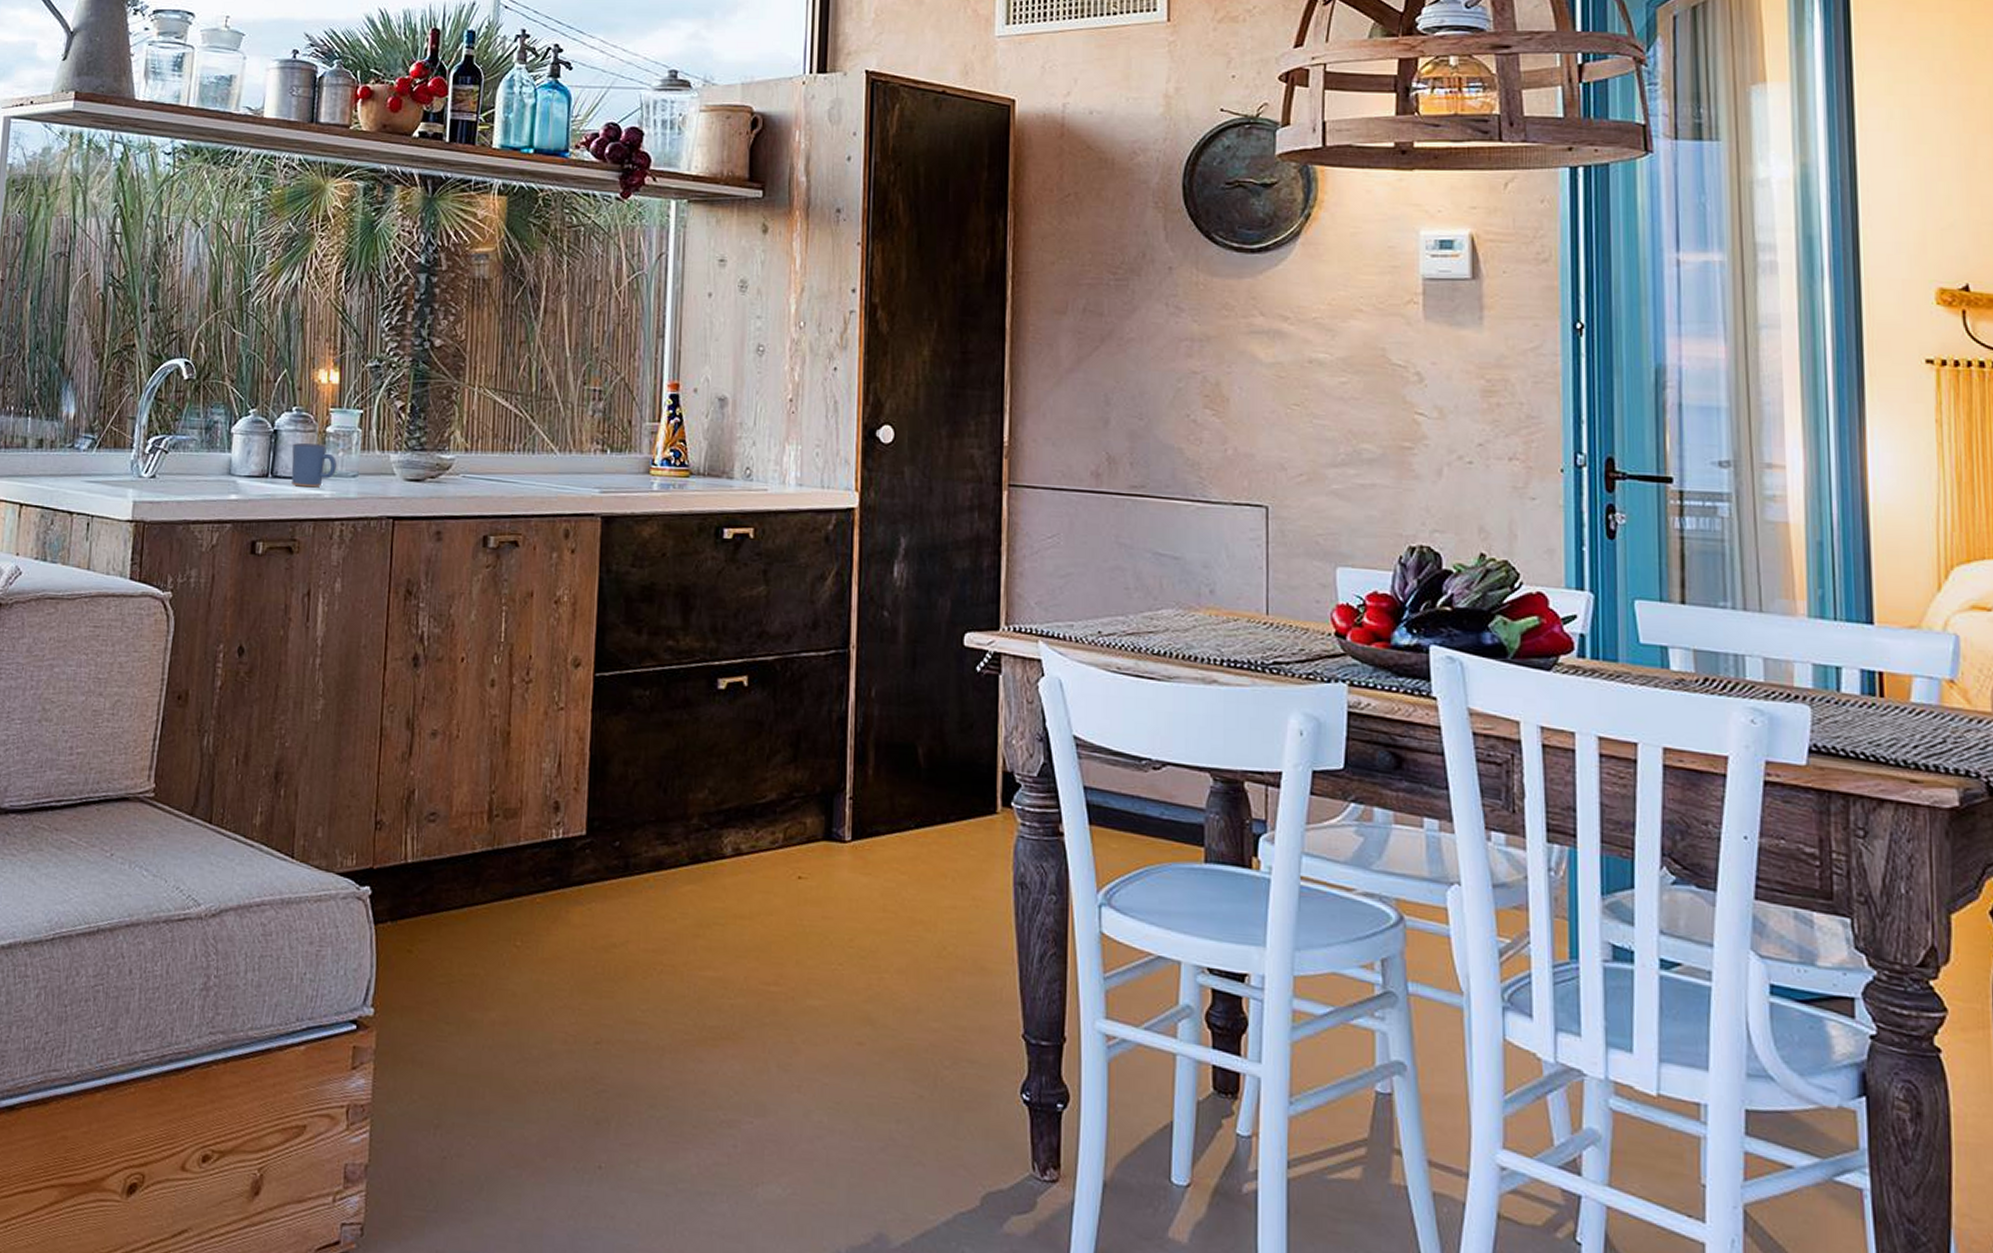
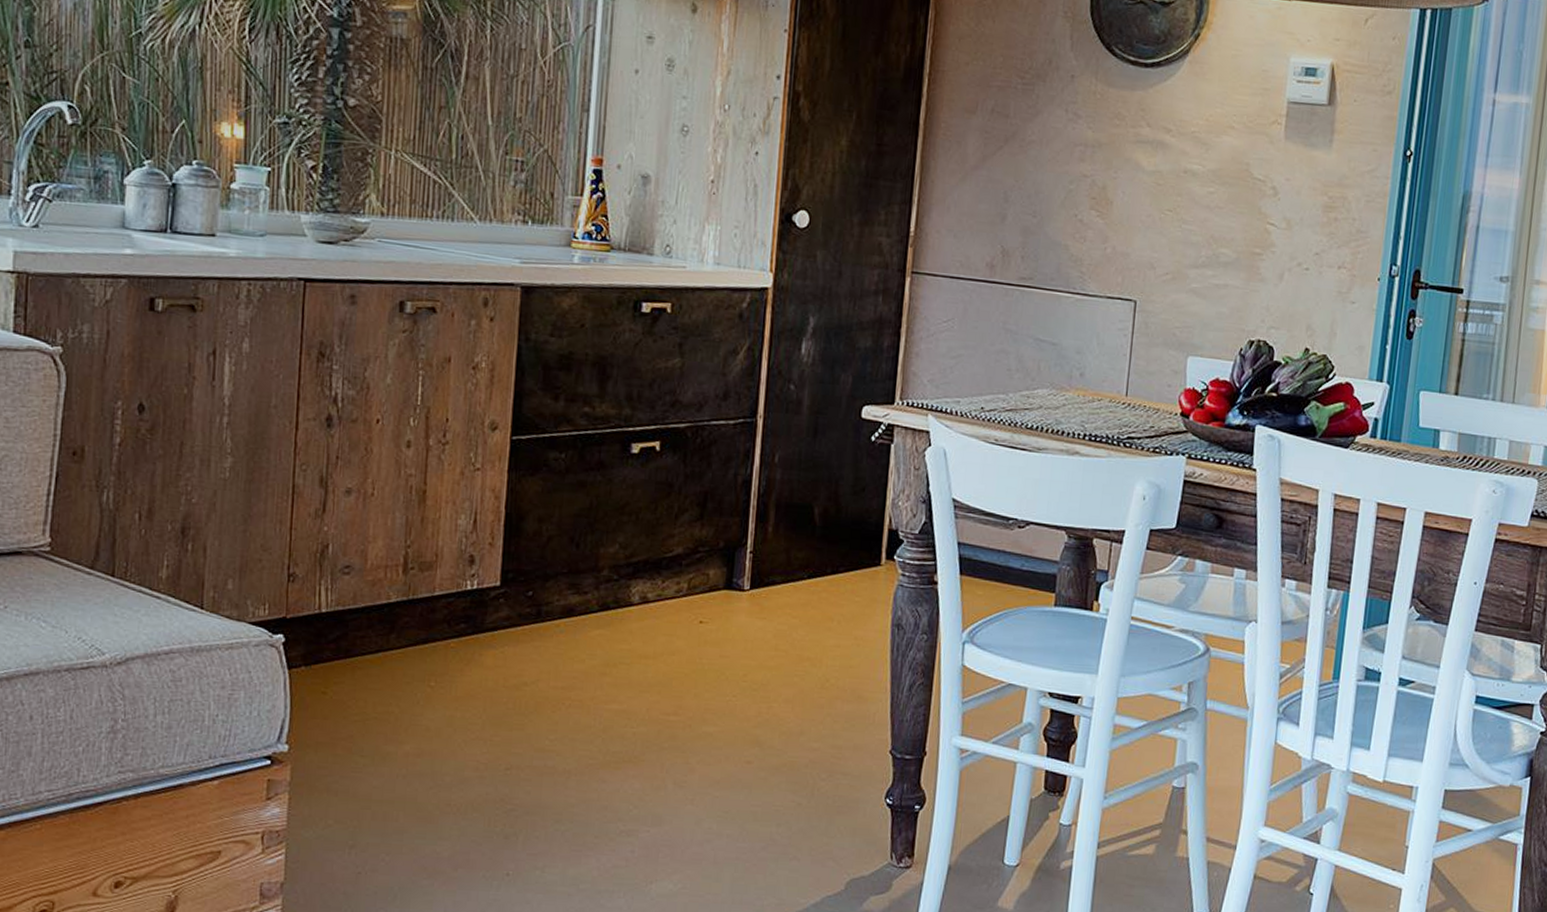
mug: present [291,443,337,488] -> none [192,198,242,246]

